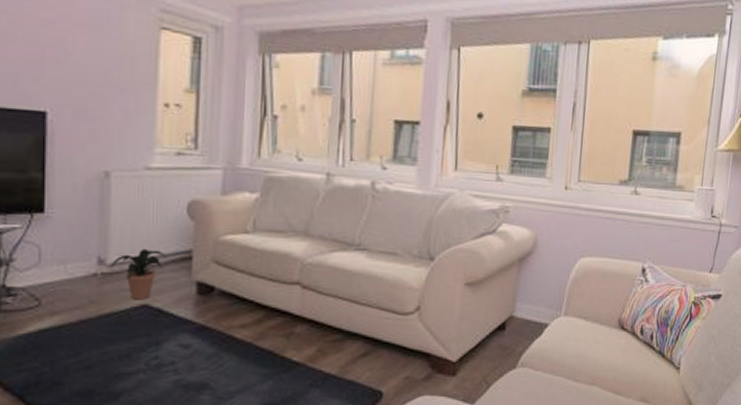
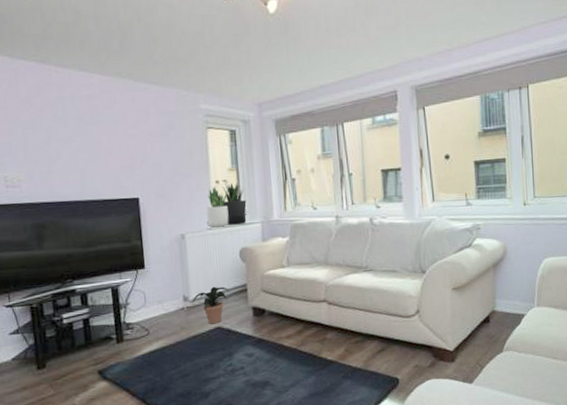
planter: none [146,112,182,169] -> present [206,187,229,228]
planter: none [171,108,206,168] -> present [222,182,247,225]

